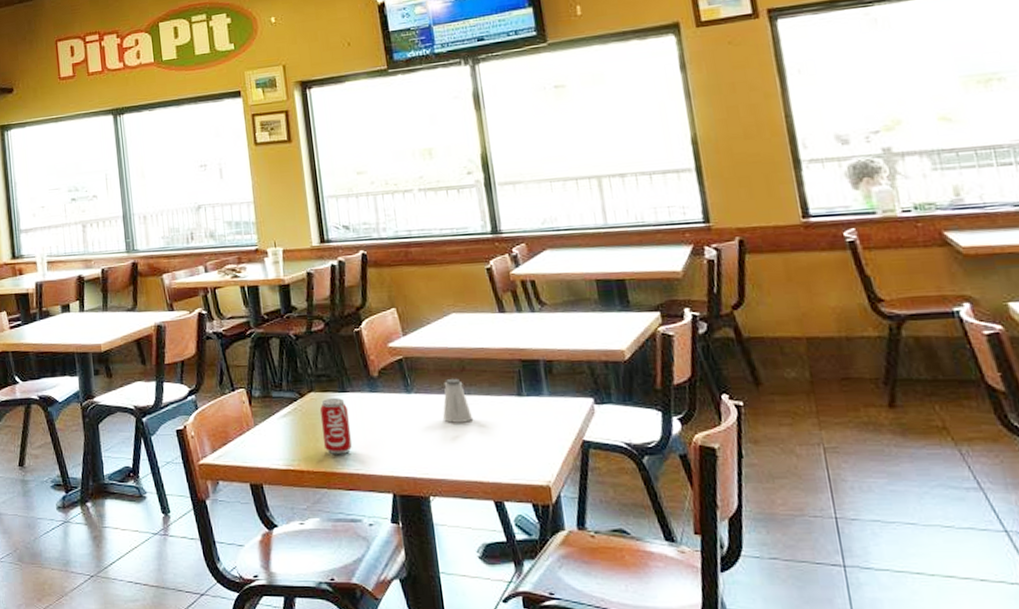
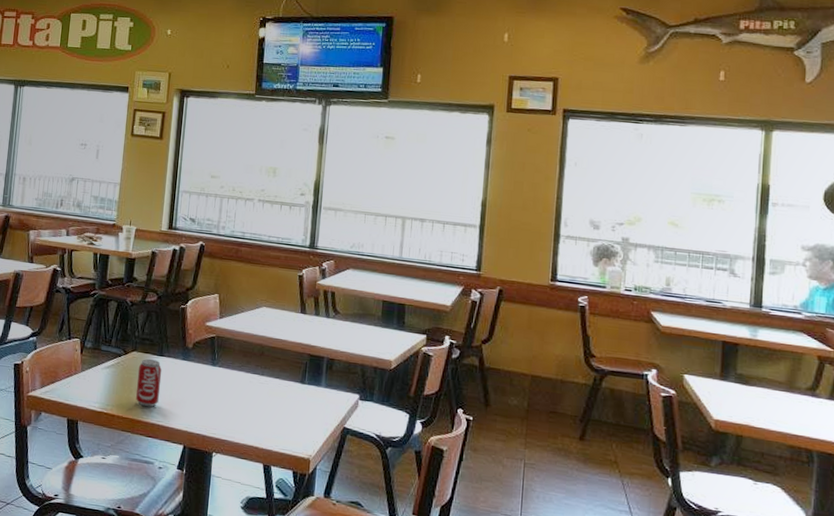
saltshaker: present [442,378,474,423] -> none [237,359,262,398]

